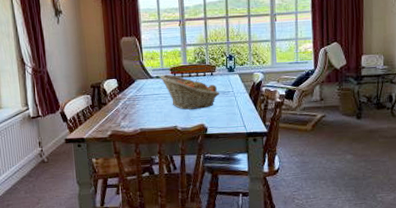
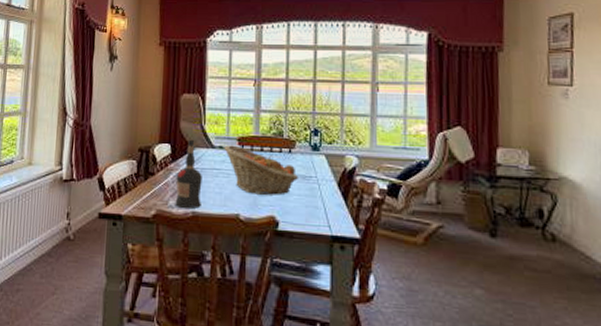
liquor bottle: none [124,73,147,127] -> present [175,139,202,209]

